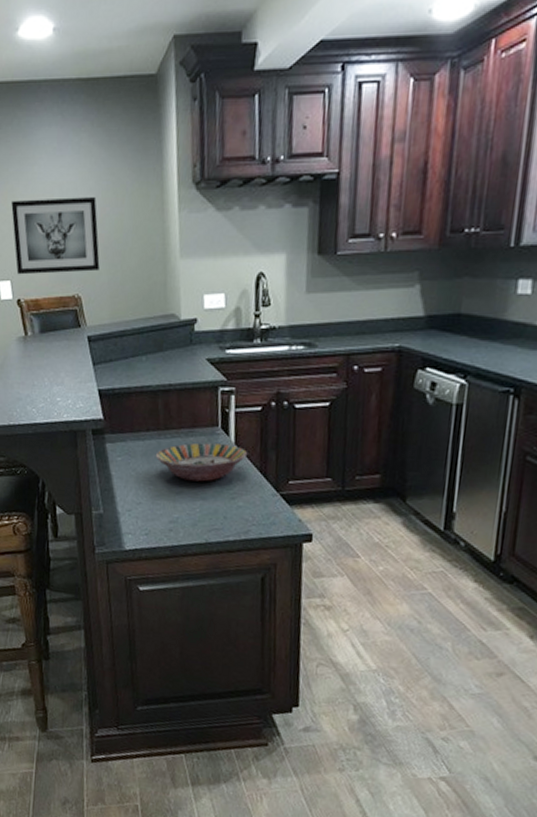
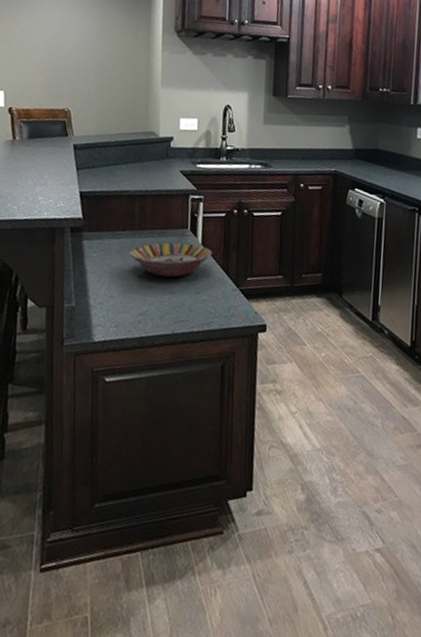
wall art: present [11,197,100,275] -> none [11,25,92,91]

